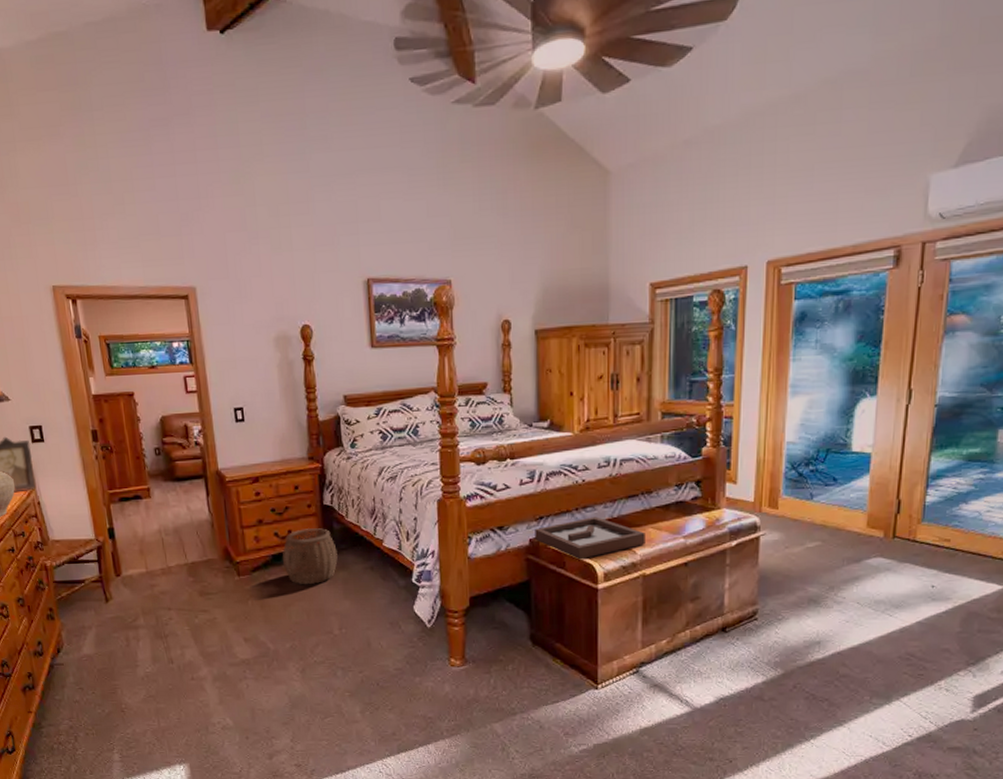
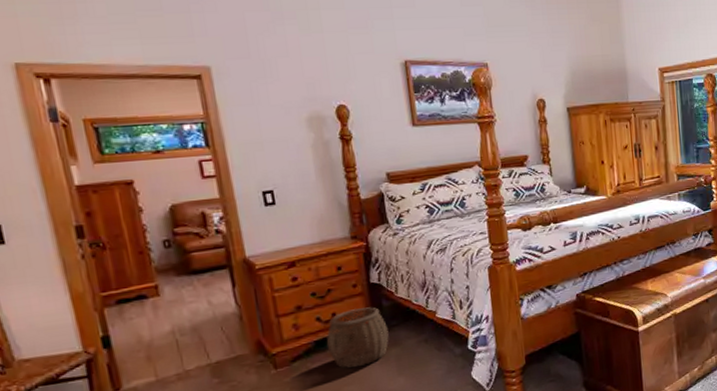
decorative tray: present [535,517,645,560] -> none [580,268,674,308]

